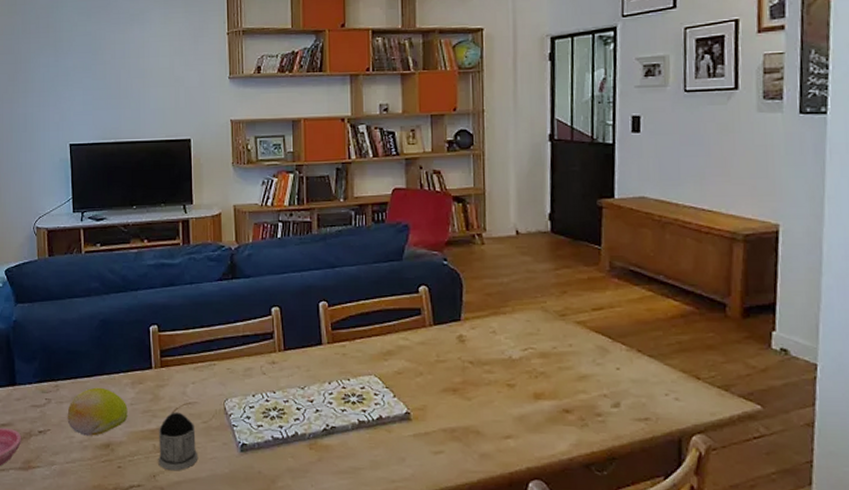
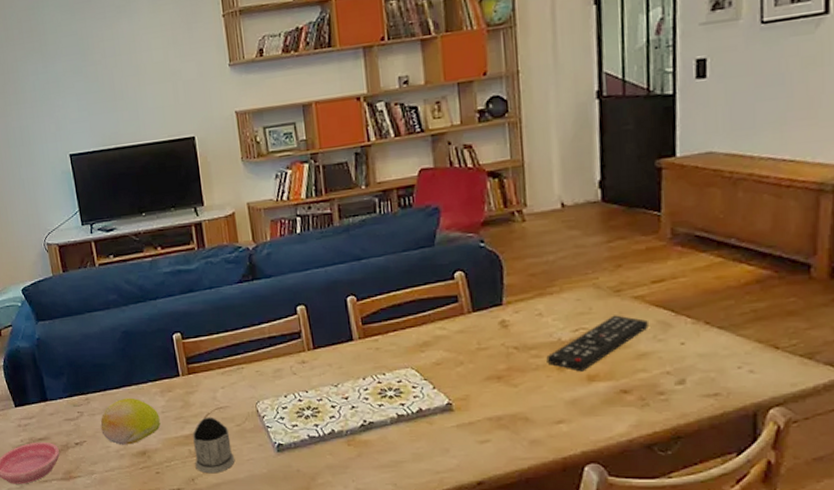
remote control: none [498,338,589,389] -> present [546,315,648,372]

